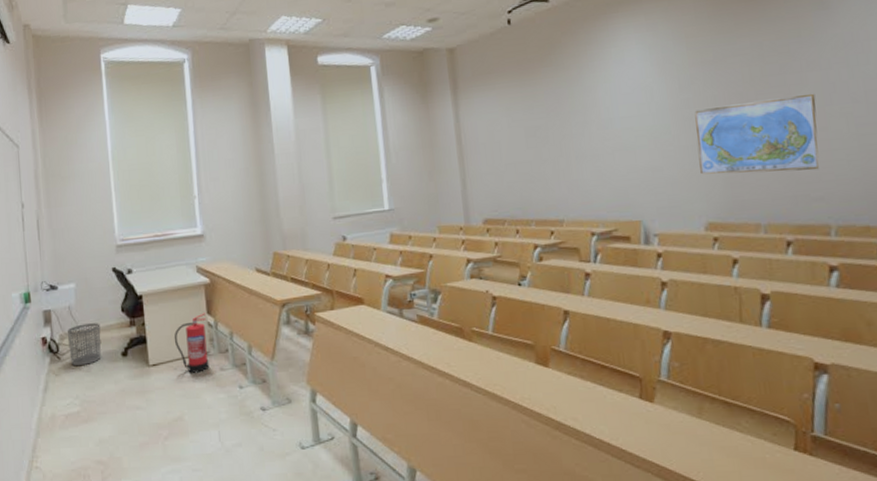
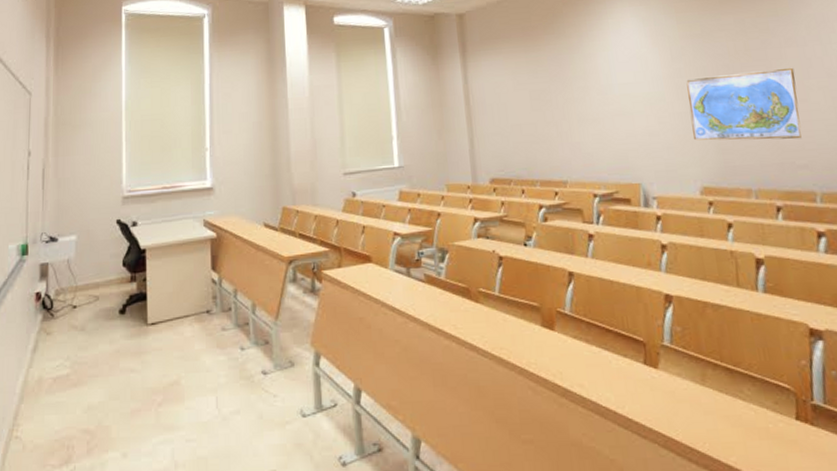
waste bin: present [67,323,101,366] -> none [63,278,99,325]
fire extinguisher: present [174,312,209,373] -> none [175,268,211,333]

